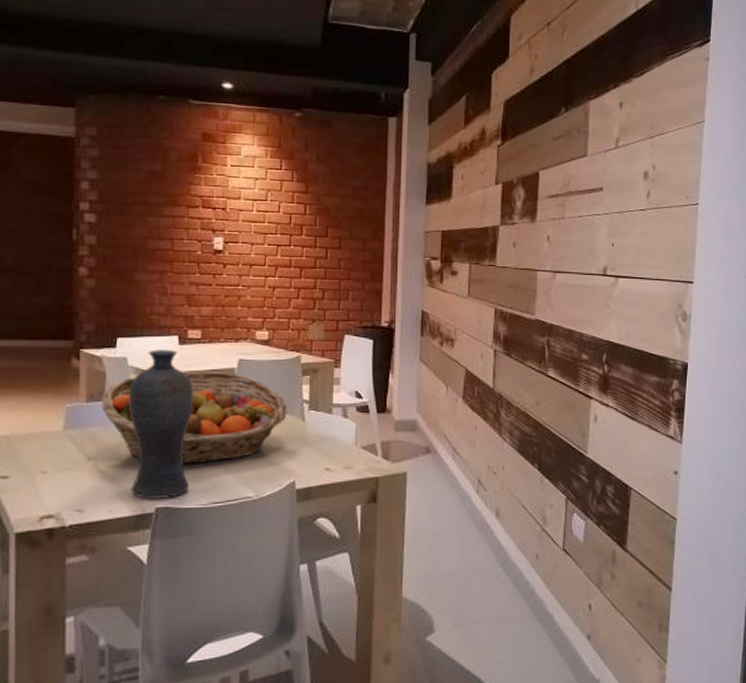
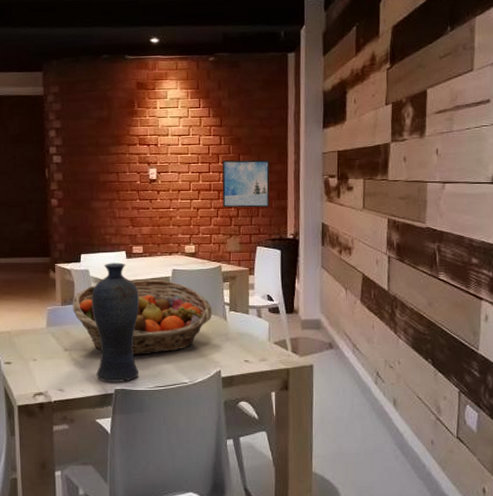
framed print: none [305,233,363,290] -> present [222,160,270,208]

